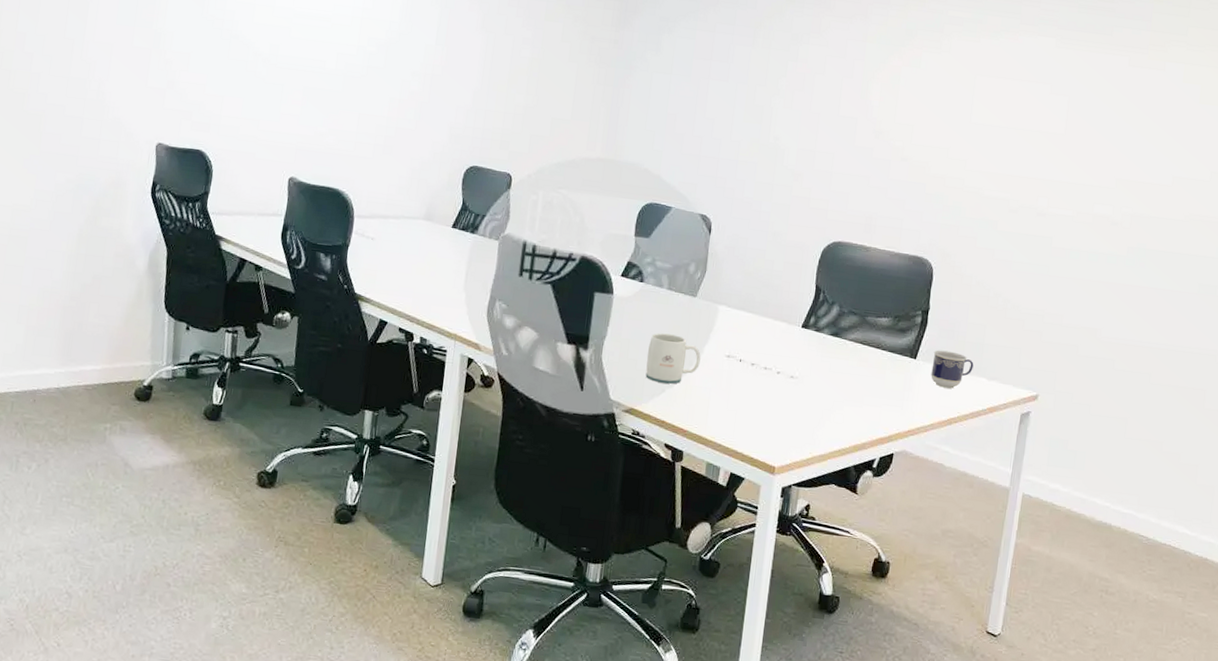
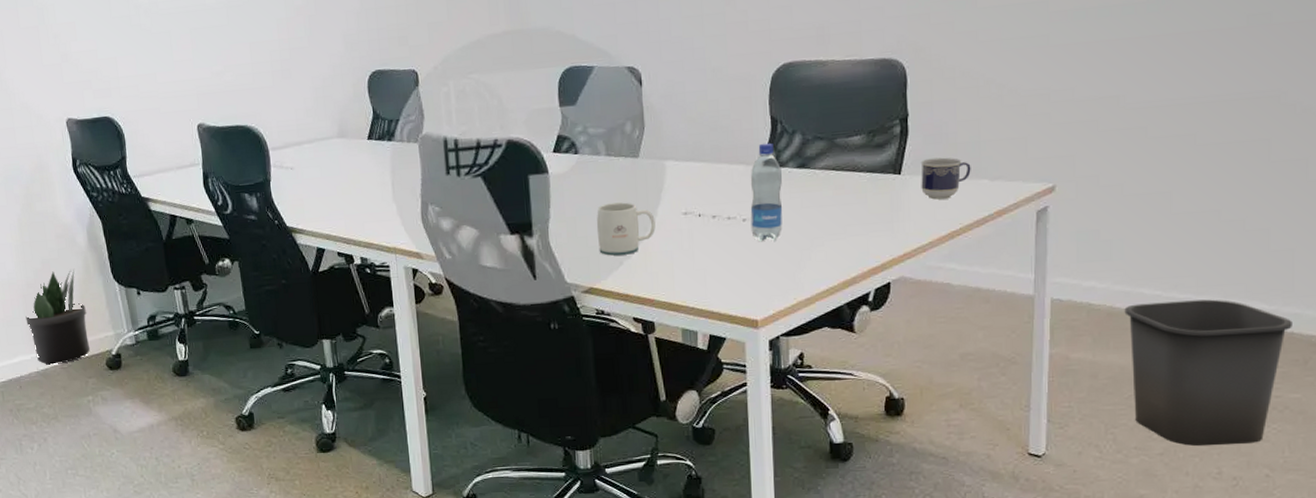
planter: none [59,289,128,385] -> present [26,270,90,365]
bottle: none [782,307,818,397] -> present [750,142,783,242]
waste bin: none [1077,511,1207,652] -> present [1124,299,1292,446]

